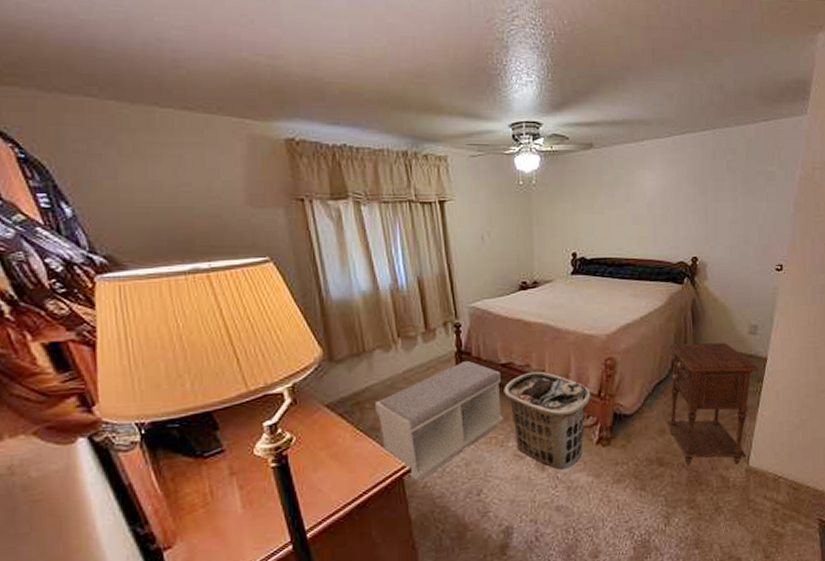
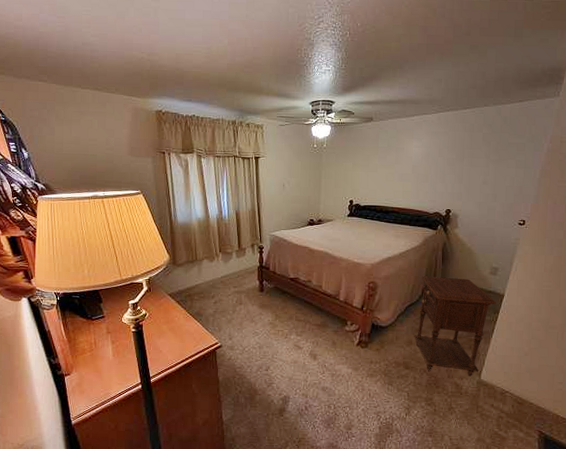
bench: present [375,360,504,481] -> none [201,273,289,354]
clothes hamper: present [504,371,591,470] -> none [291,286,356,361]

